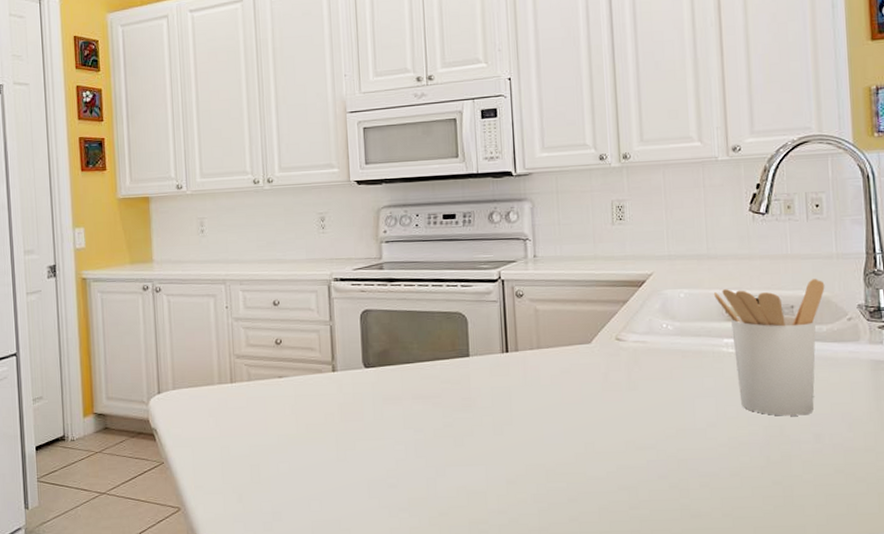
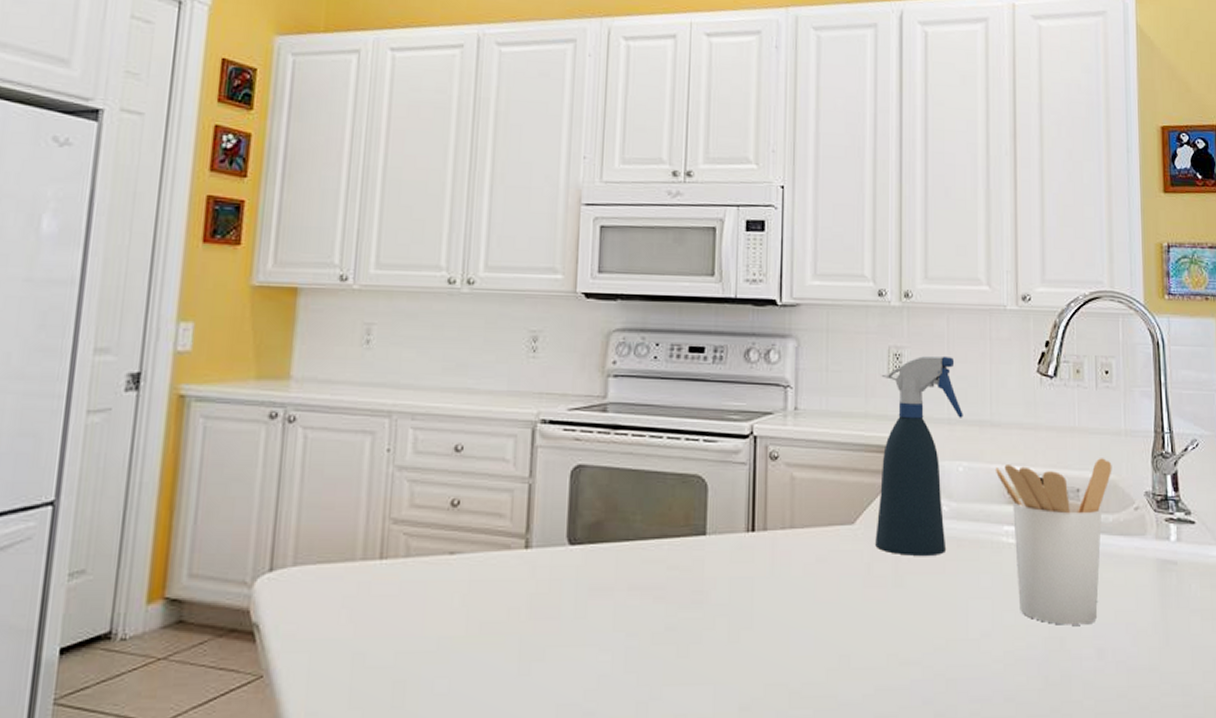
spray bottle: none [606,204,682,366] -> present [875,355,963,556]

